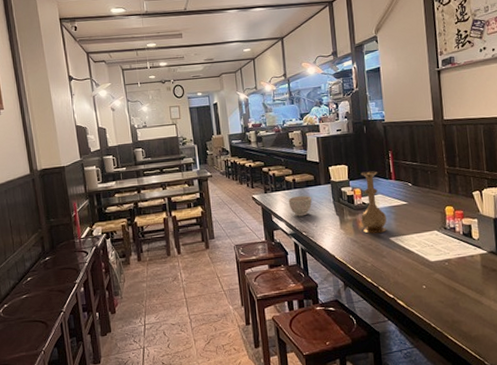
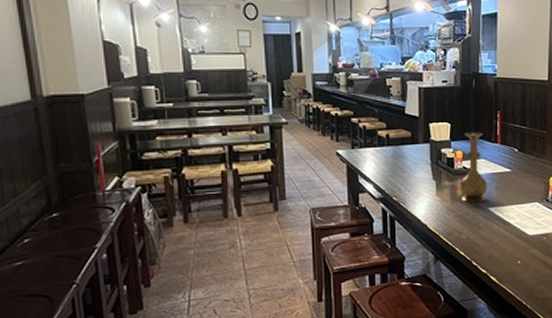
bowl: present [288,196,312,217] -> none [379,155,406,179]

